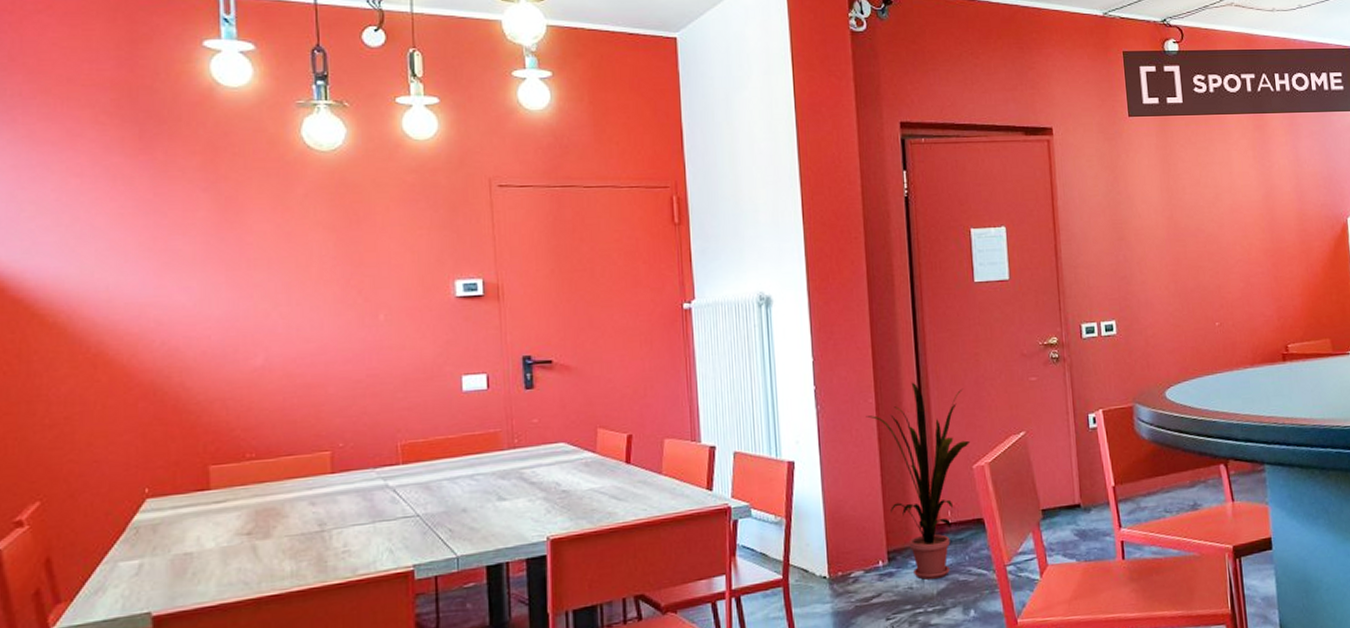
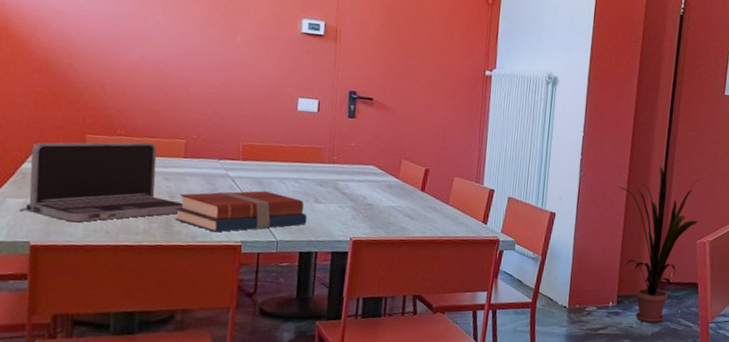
laptop: none [136,463,336,579] -> present [20,142,183,223]
books: none [327,496,491,560] -> present [174,190,307,232]

